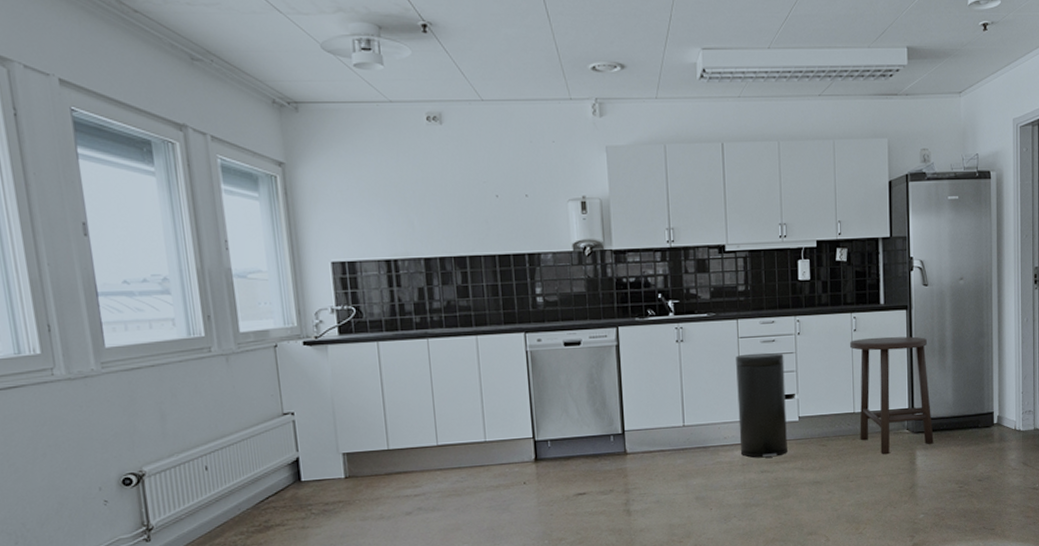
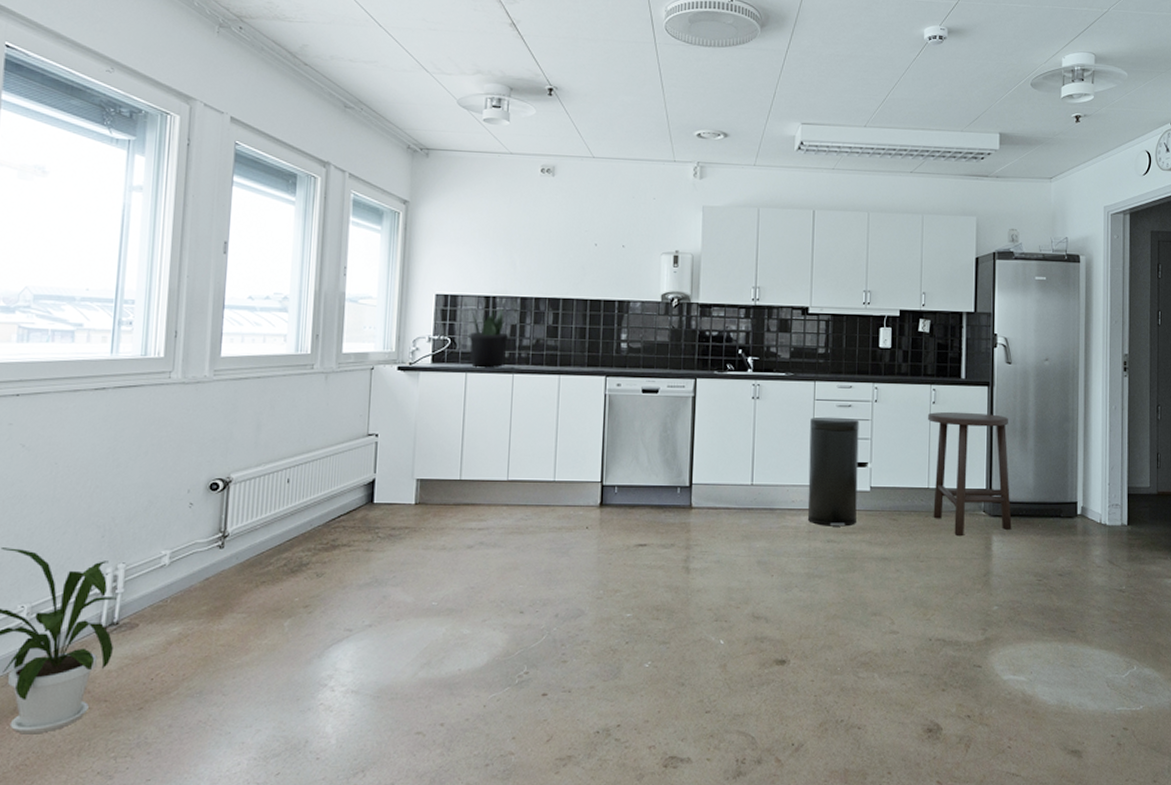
planter: none [371,271,418,334] -> present [469,308,509,367]

